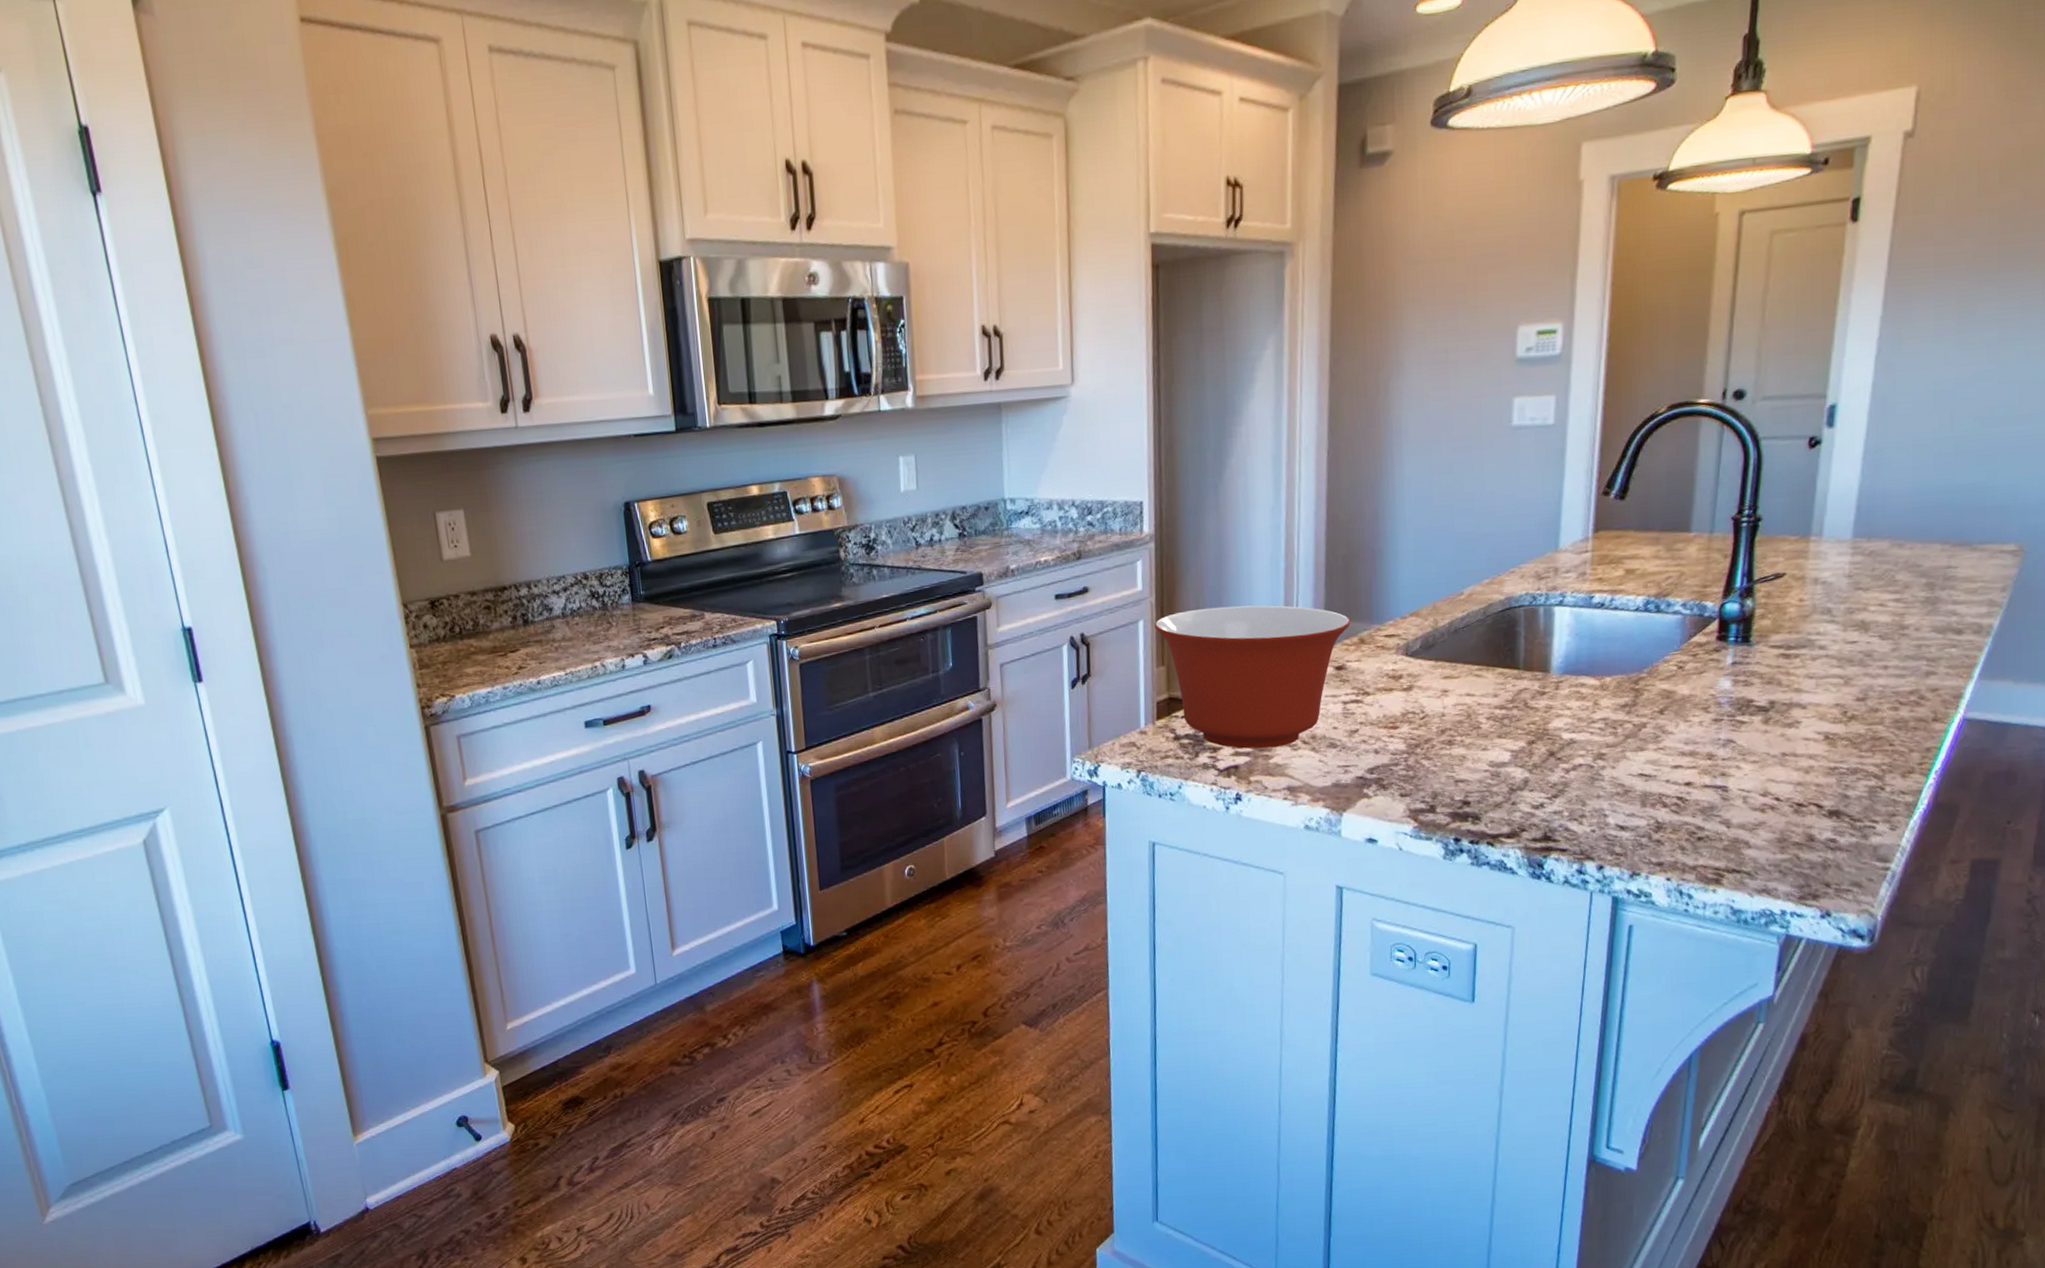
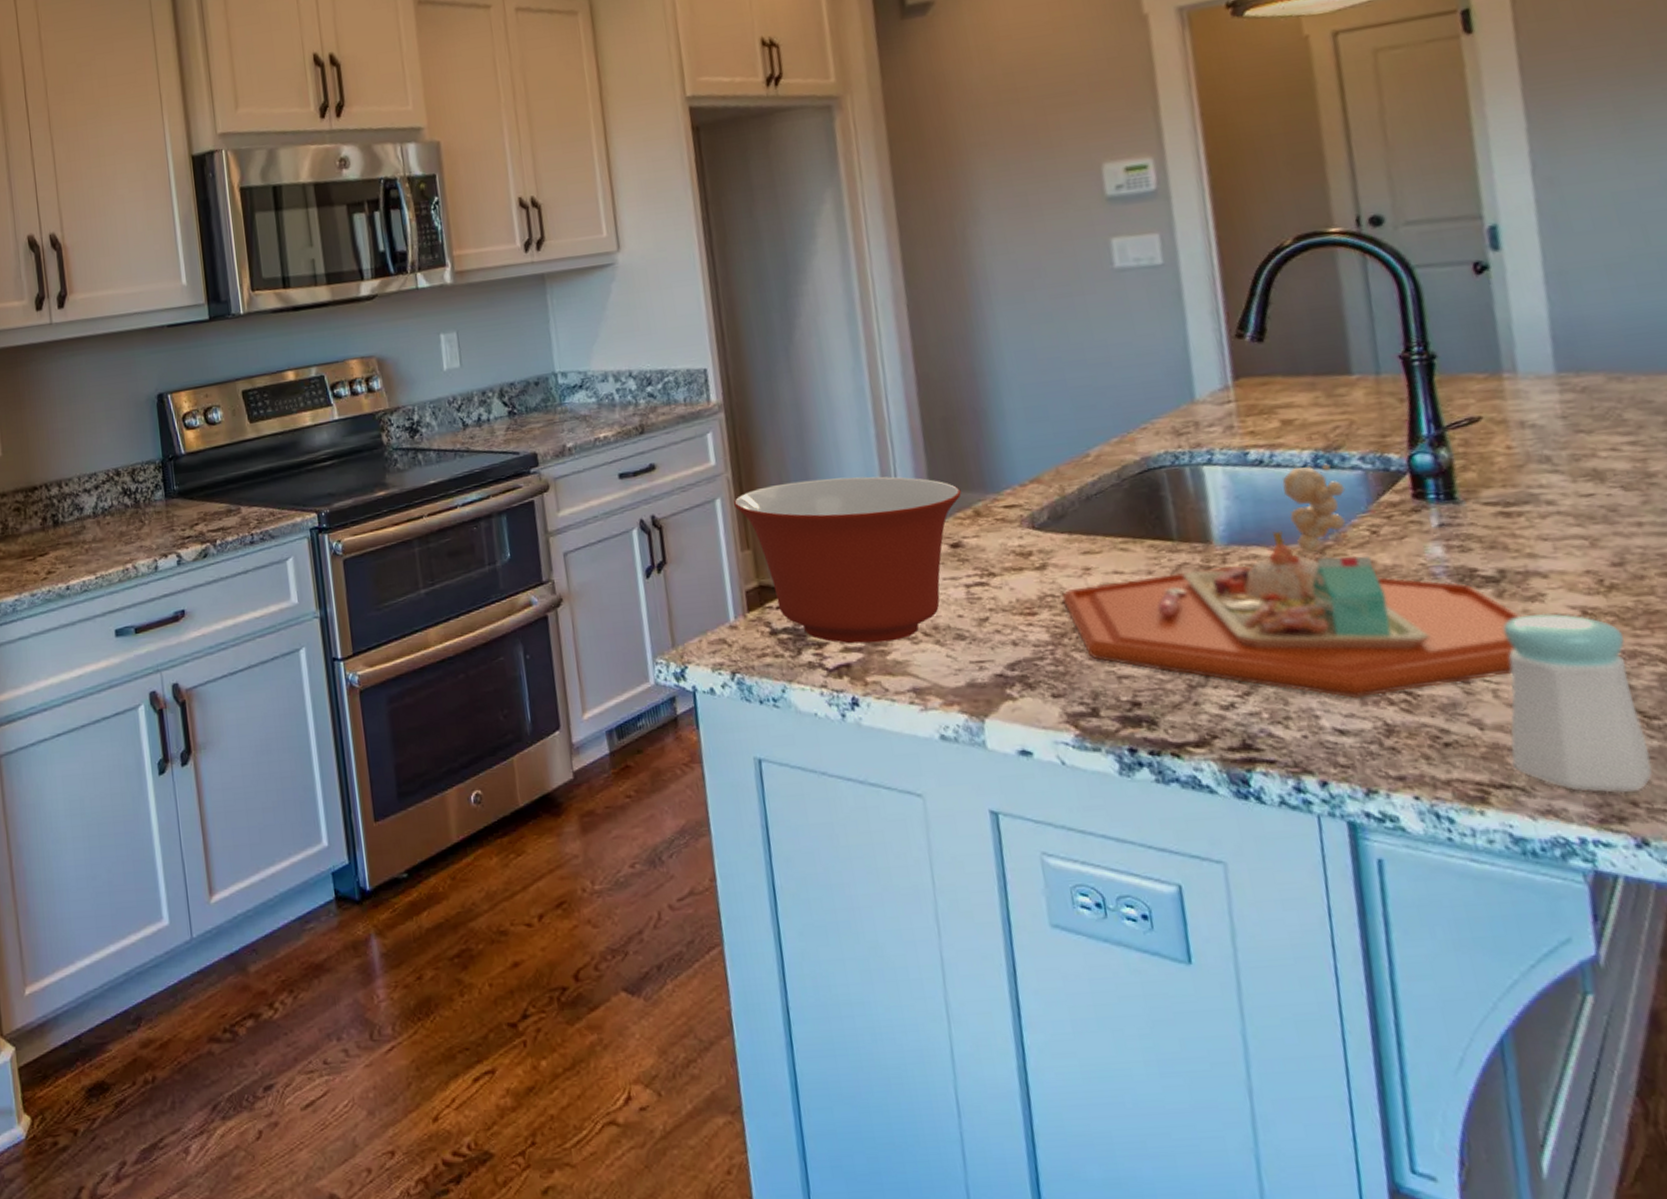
food tray: none [1421,608,1779,802] -> present [1061,463,1522,699]
salt shaker: none [1745,736,1851,877] -> present [1503,613,1652,794]

